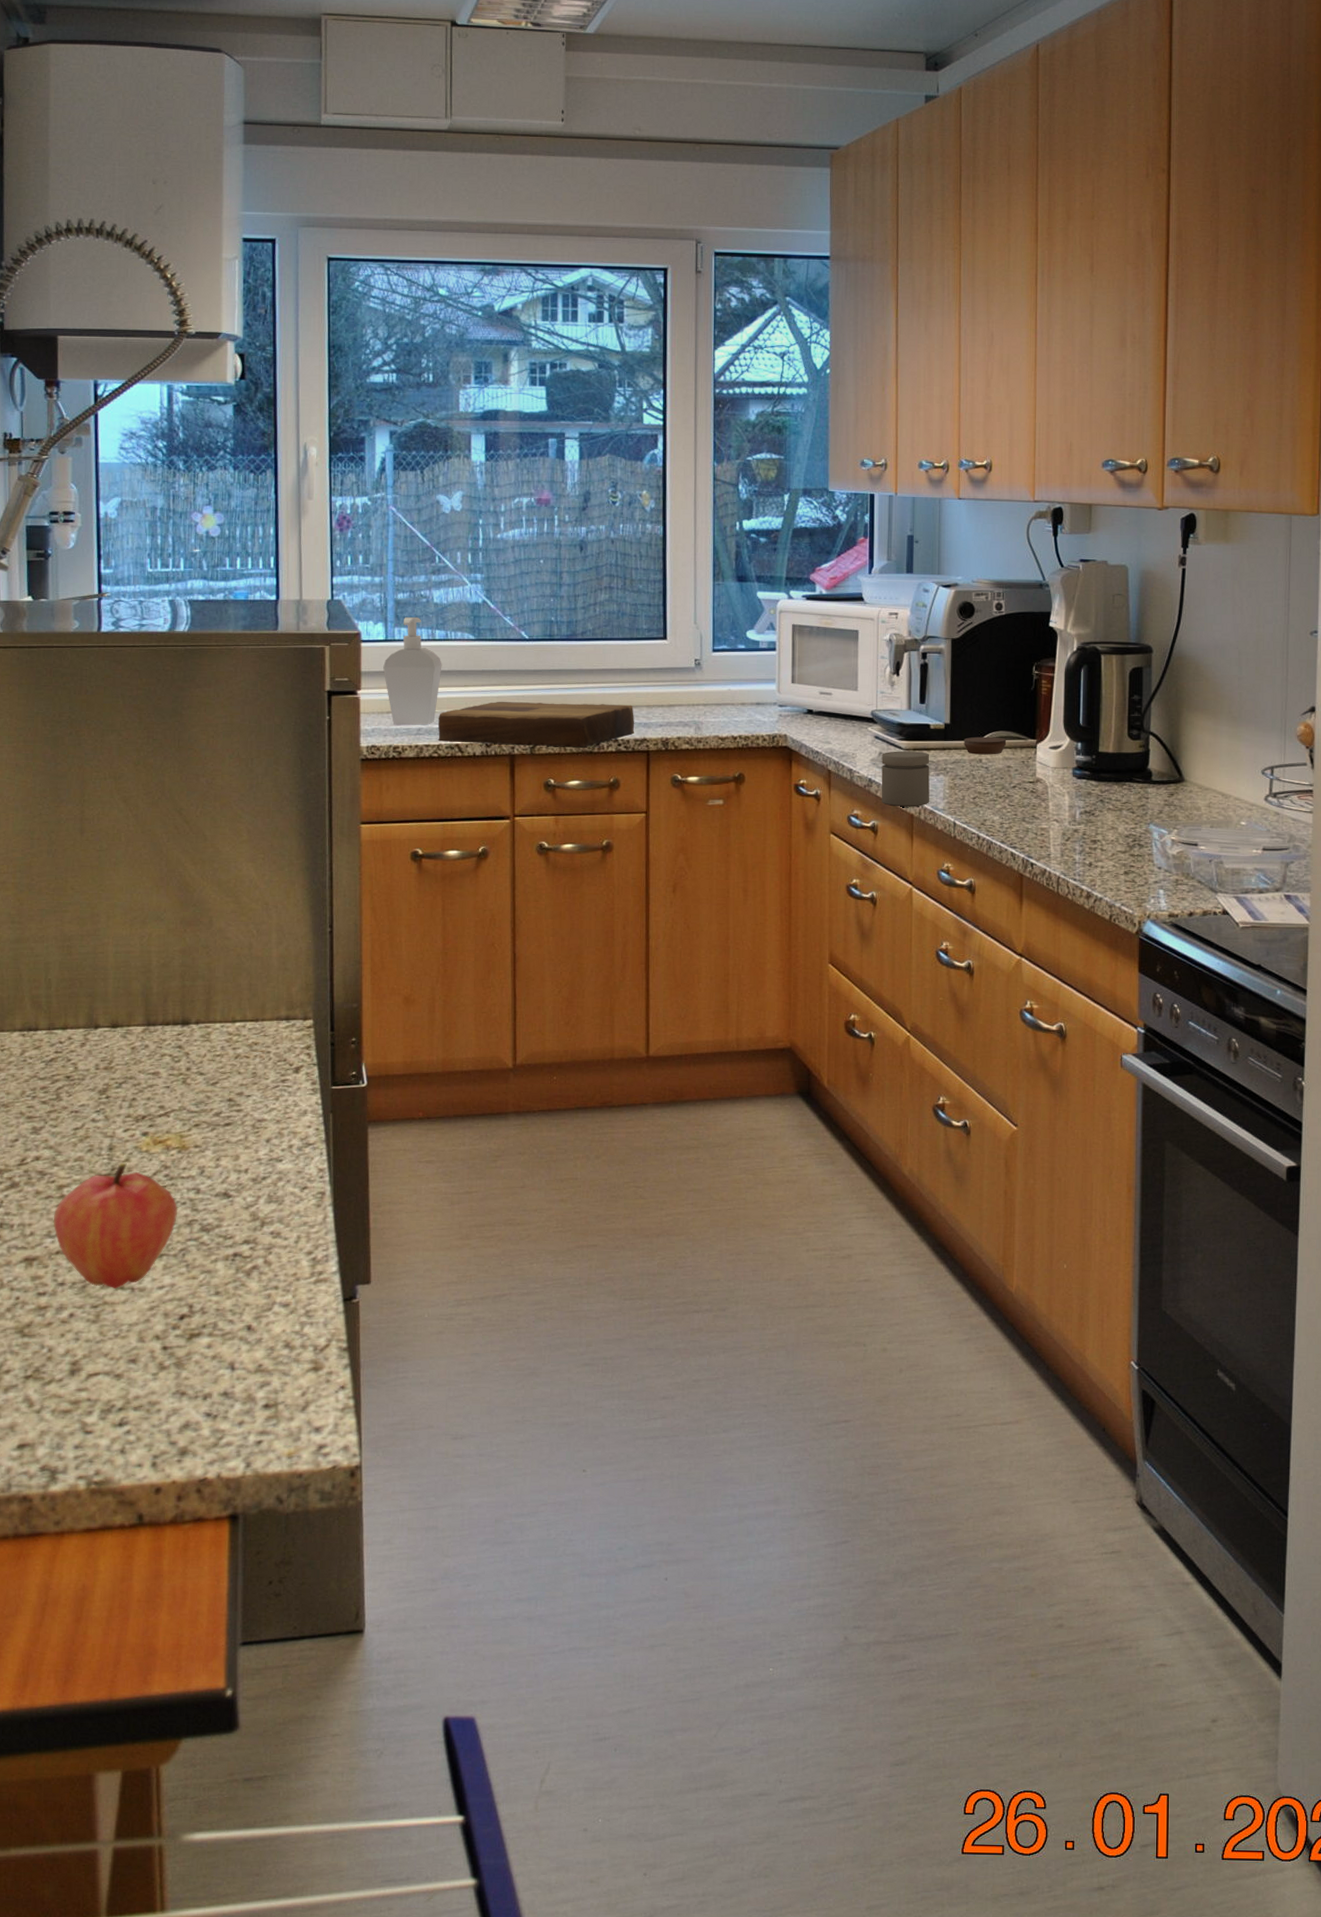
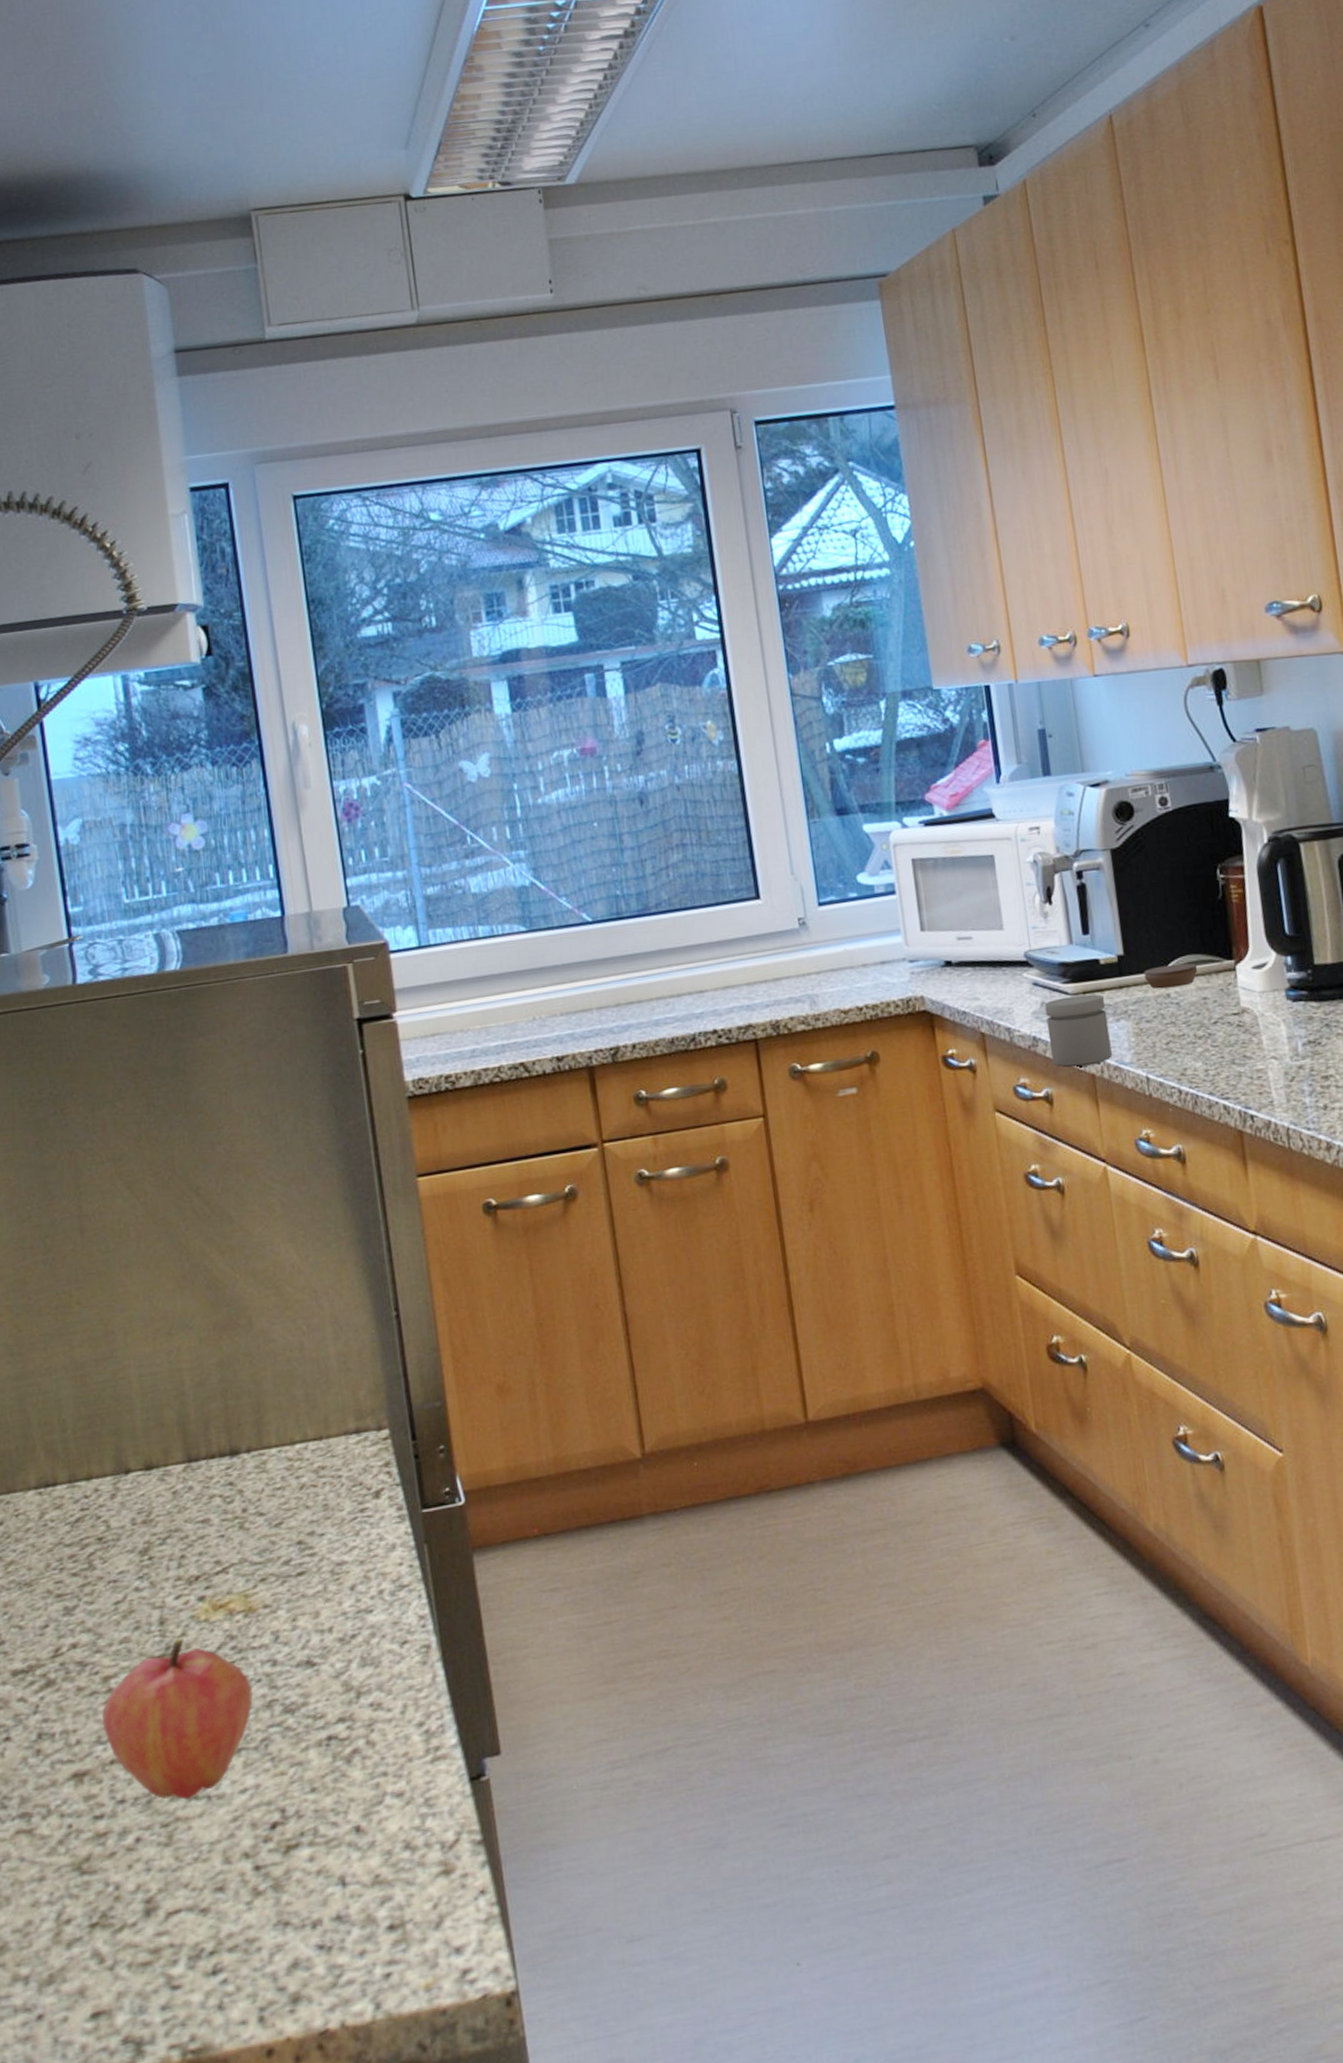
soap bottle: present [383,616,442,726] -> none [420,913,492,1050]
cutting board: present [437,701,635,748] -> none [494,985,737,1062]

